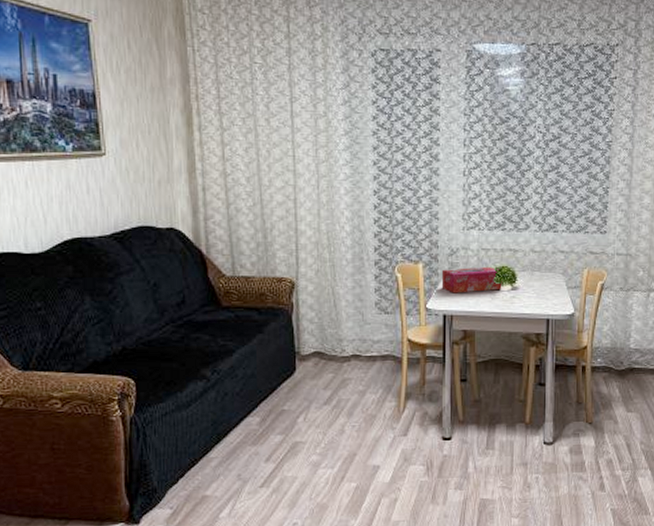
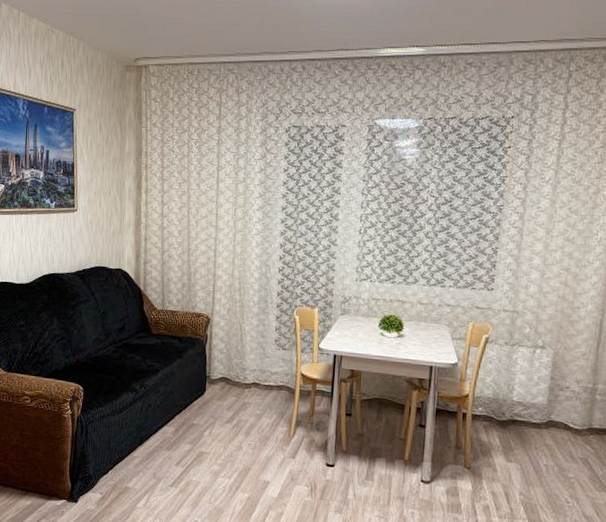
tissue box: present [441,266,502,293] -> none [334,314,390,337]

